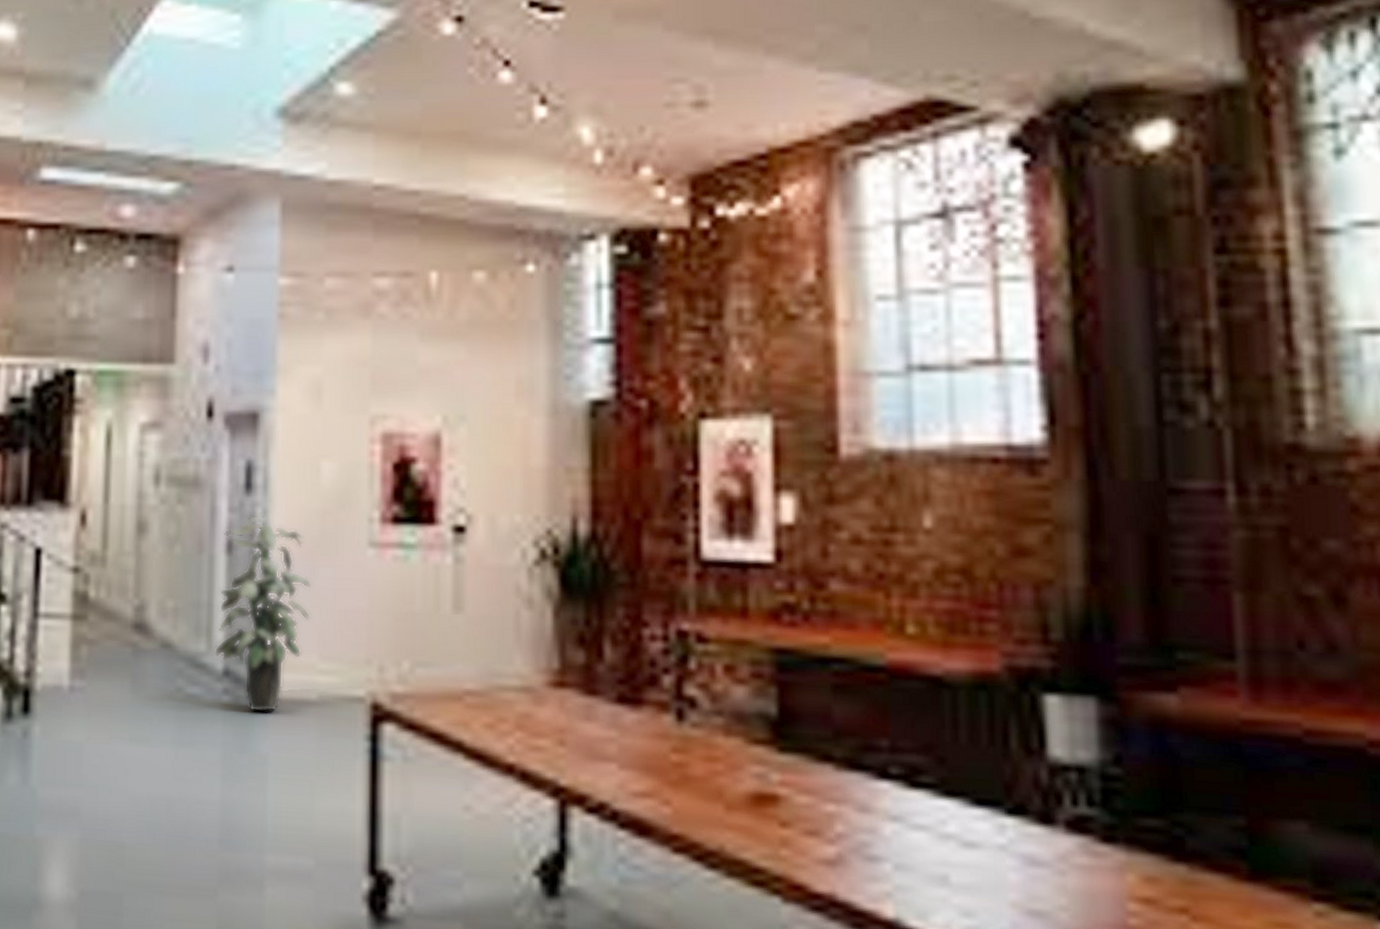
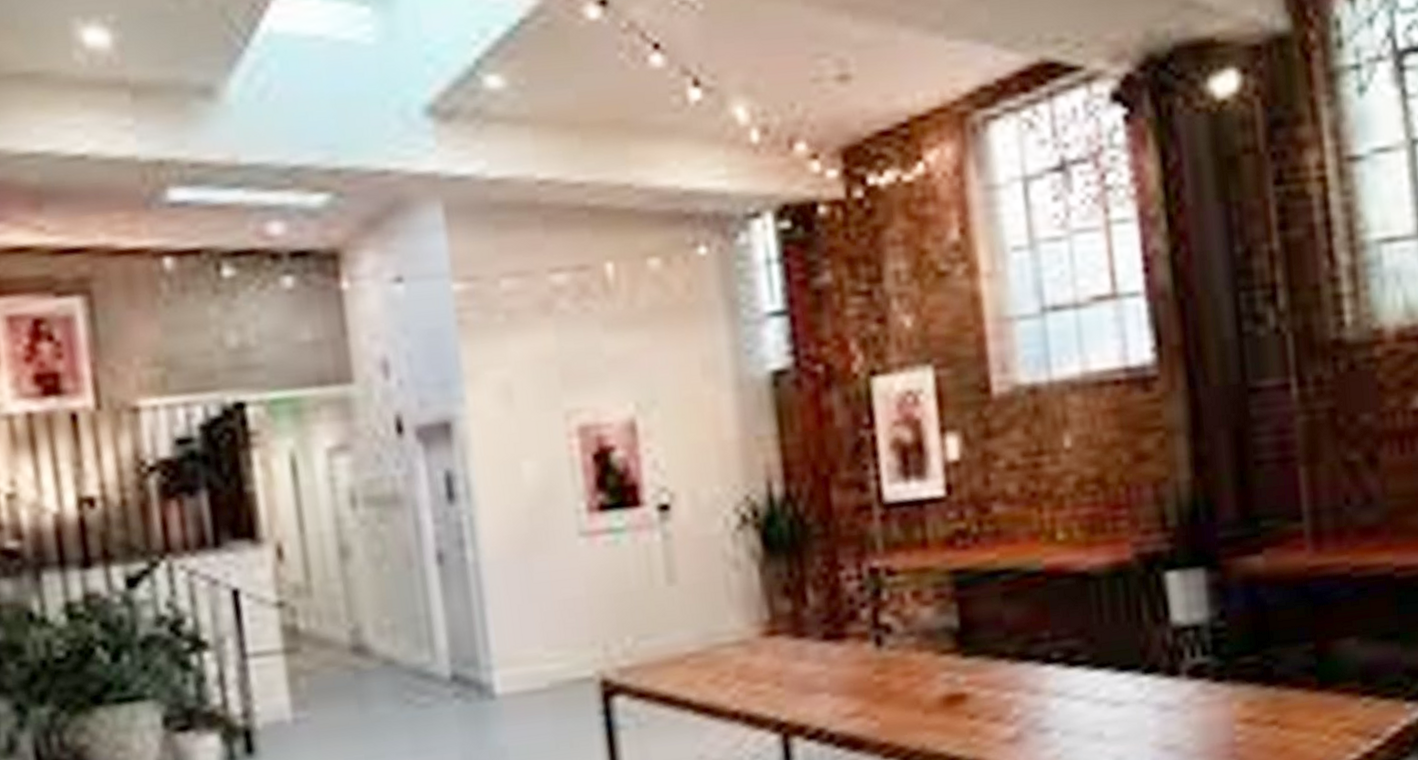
indoor plant: present [213,514,311,713] -> none [432,521,530,710]

